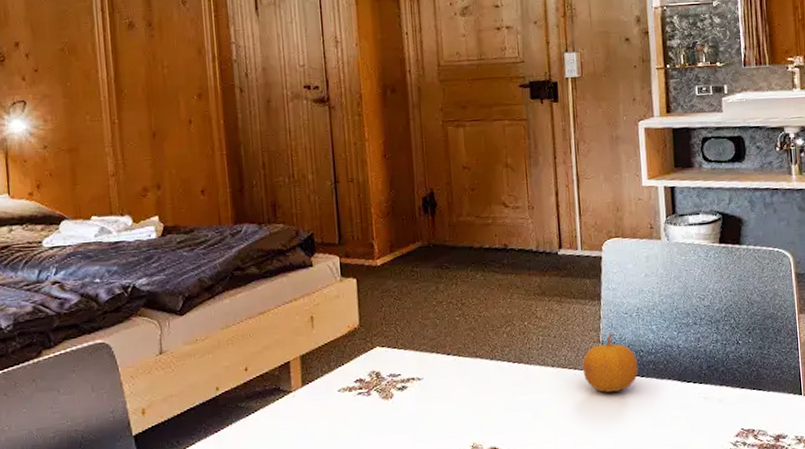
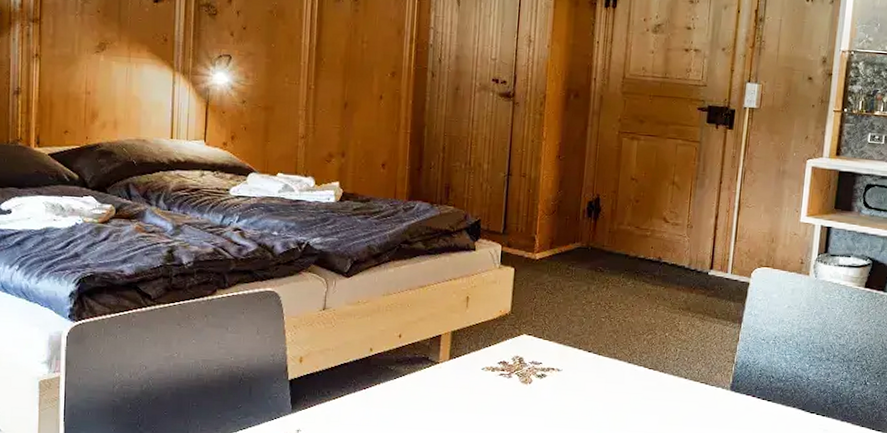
fruit: present [582,333,638,392] -> none [713,356,767,411]

